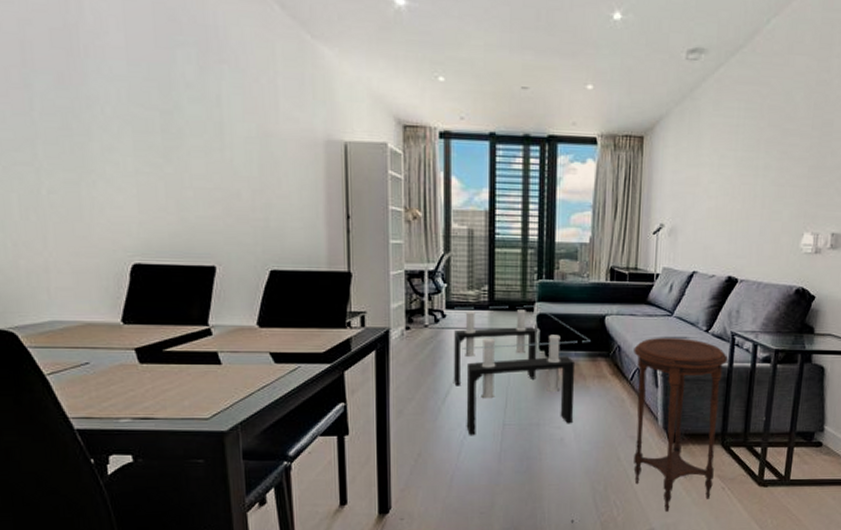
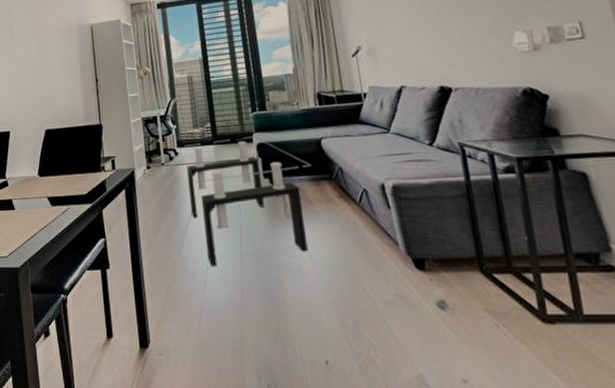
side table: present [633,337,728,512] -> none [356,154,483,354]

